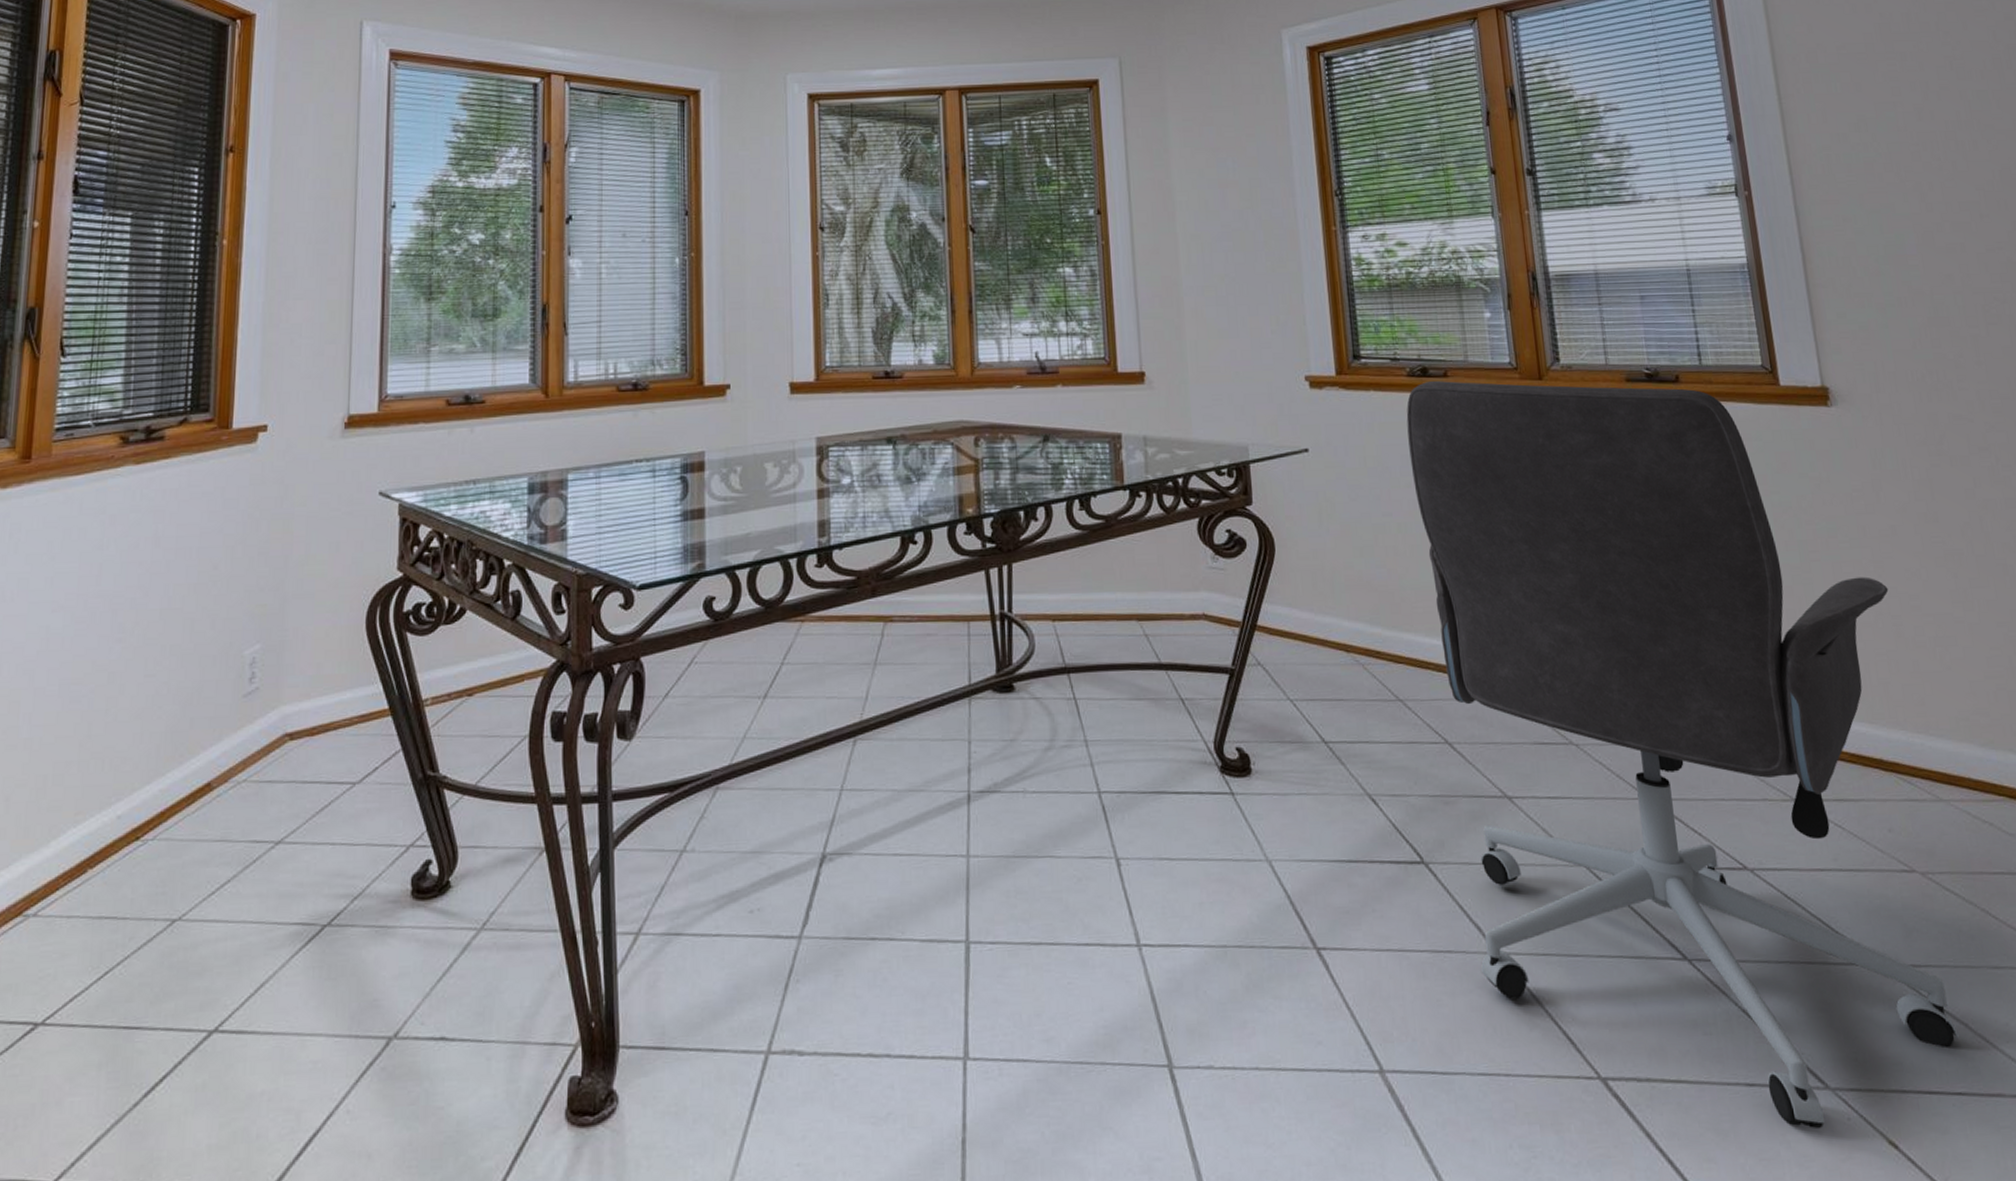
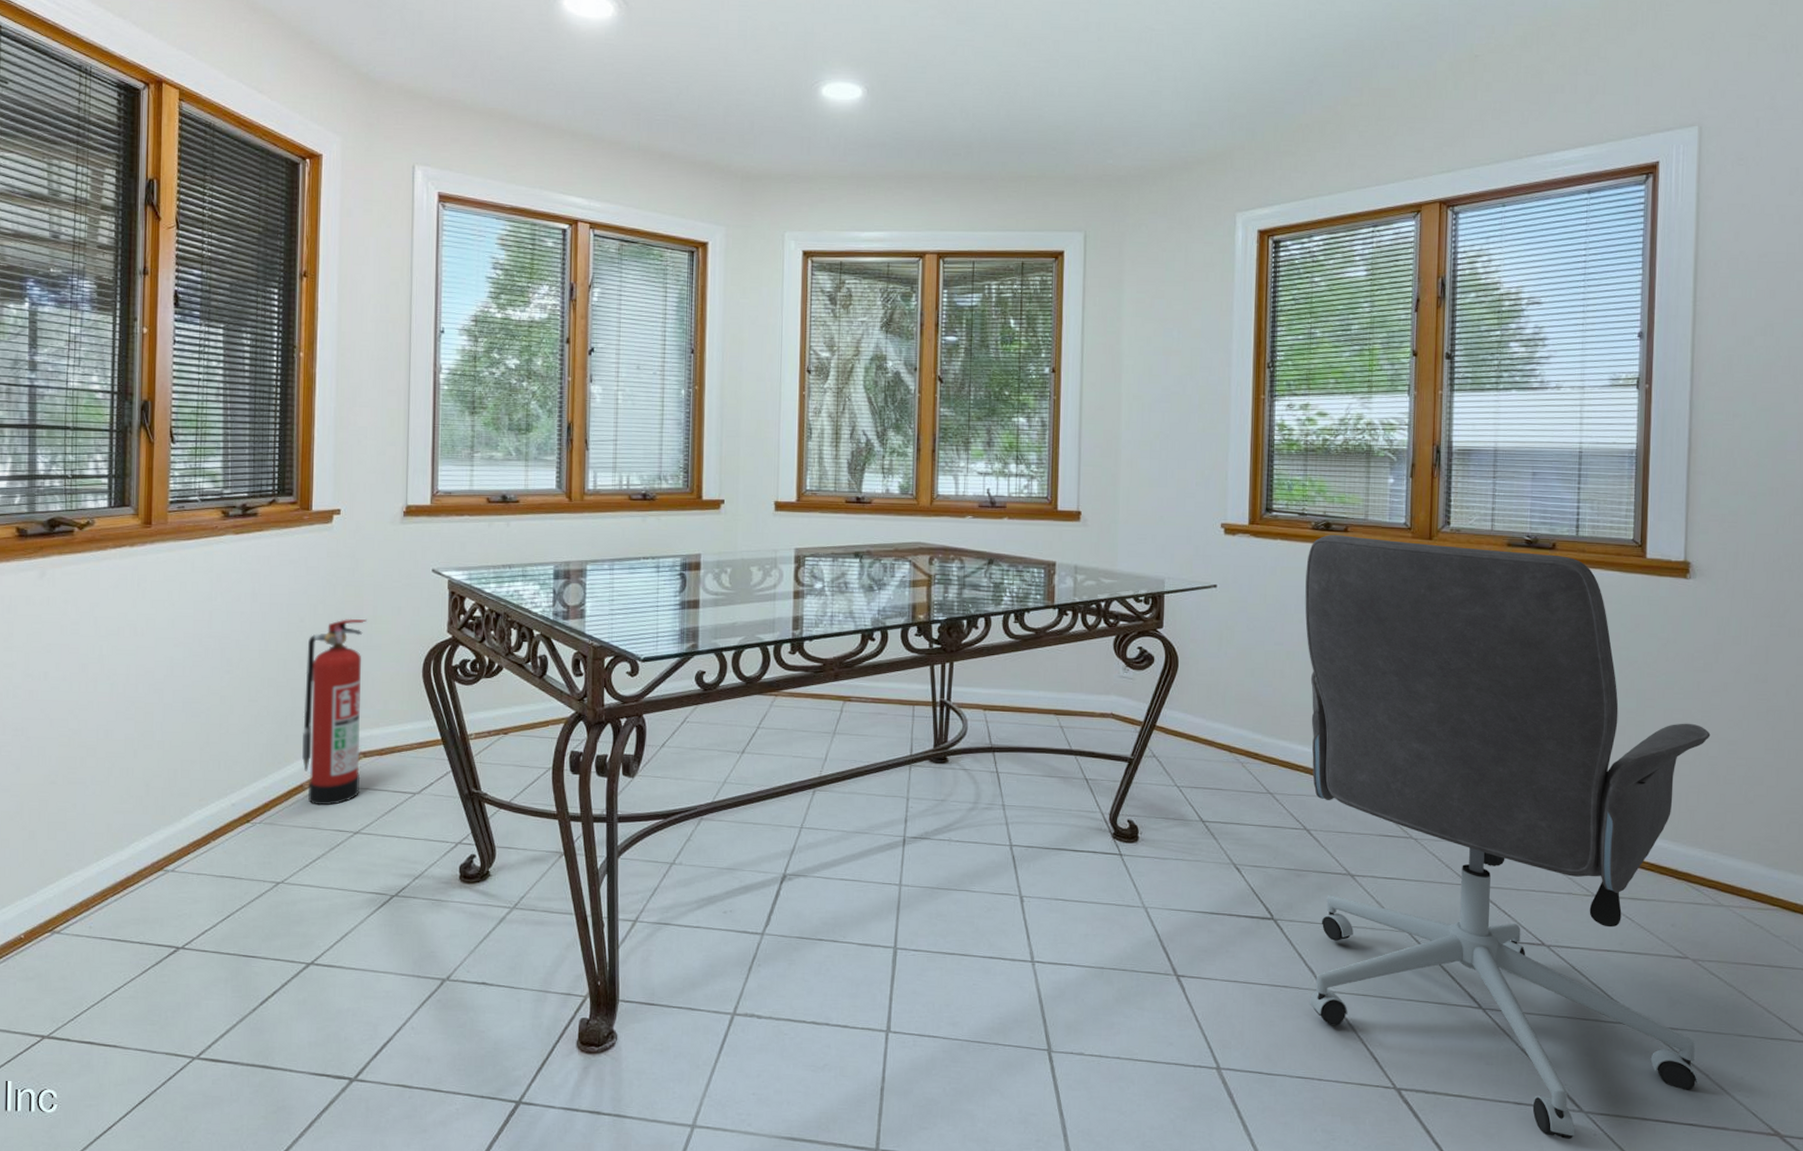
fire extinguisher: none [211,559,297,810] -> present [302,618,367,806]

